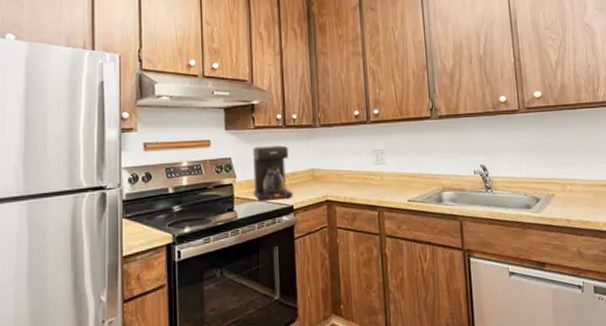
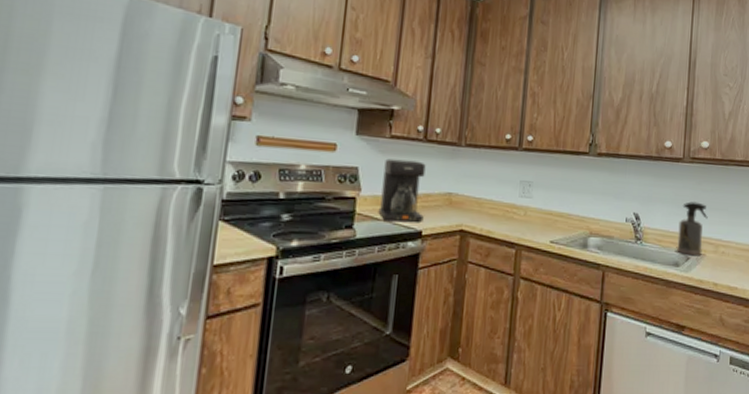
spray bottle: none [524,147,551,197] -> present [677,201,708,256]

